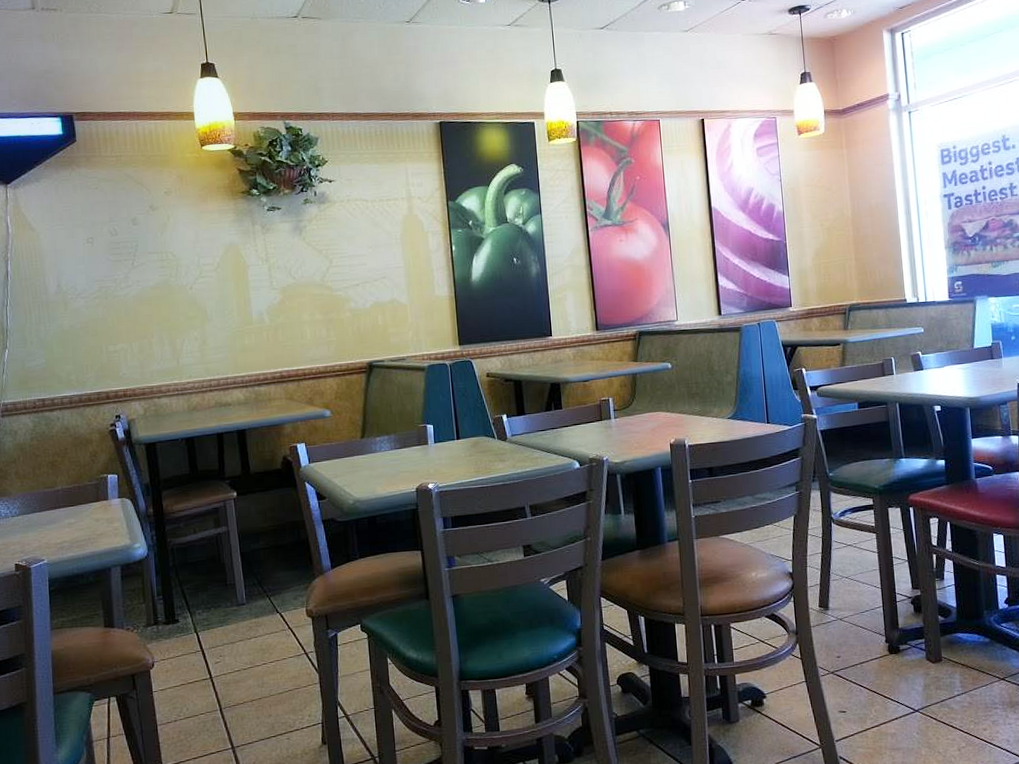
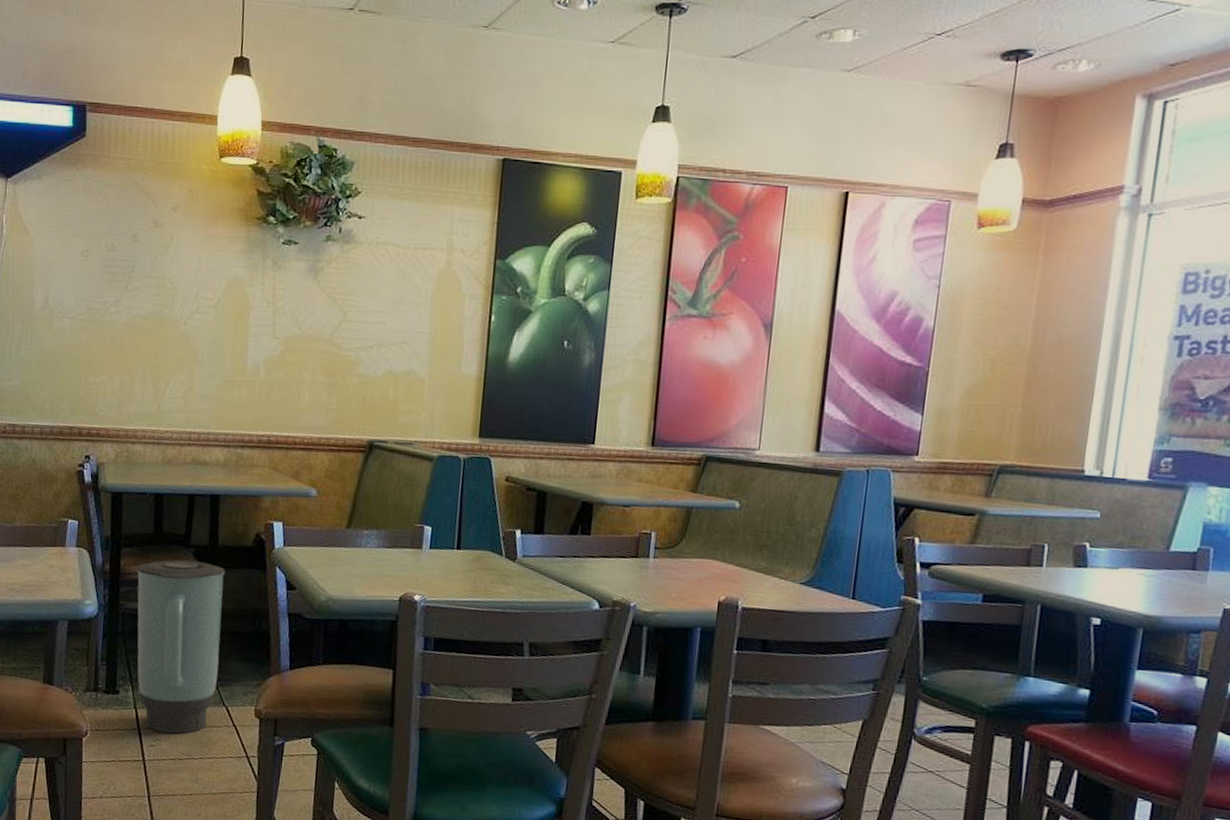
trash can: none [178,490,268,649] -> present [136,559,226,734]

